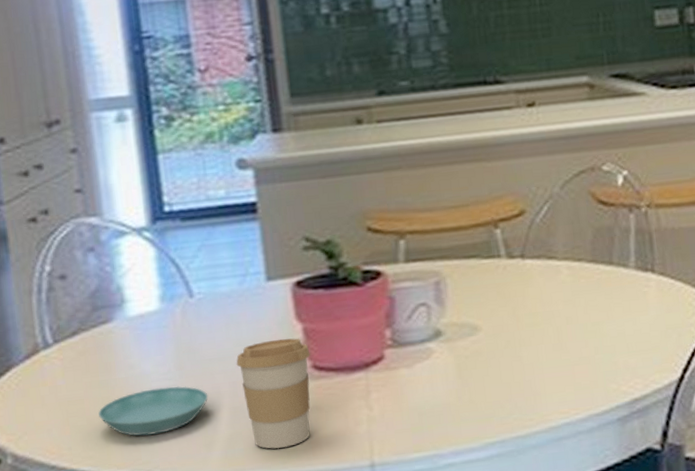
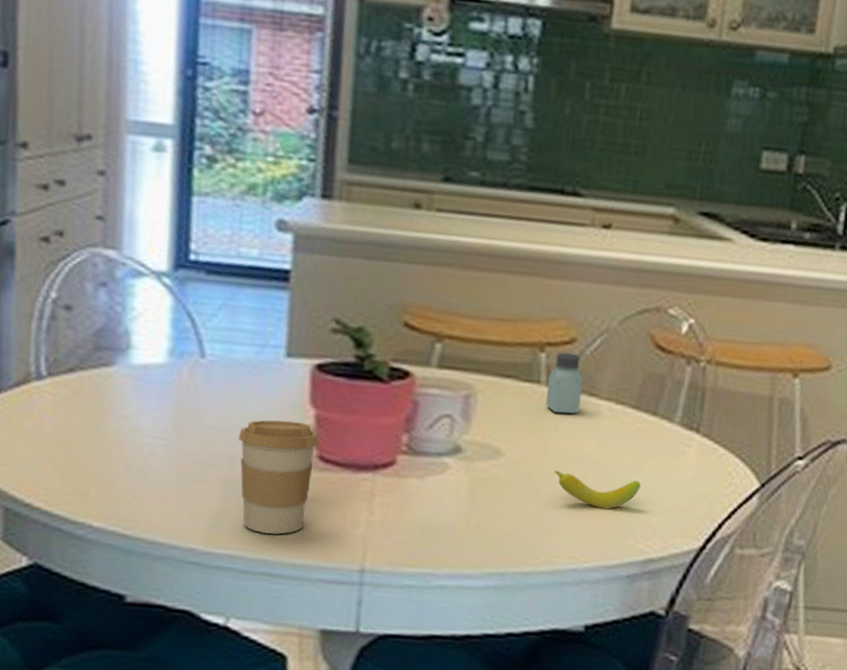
saucer: present [98,386,208,436] -> none [83,444,203,494]
saltshaker: none [507,224,542,282] -> present [545,352,583,414]
fruit: none [529,328,612,361] -> present [553,470,641,510]

